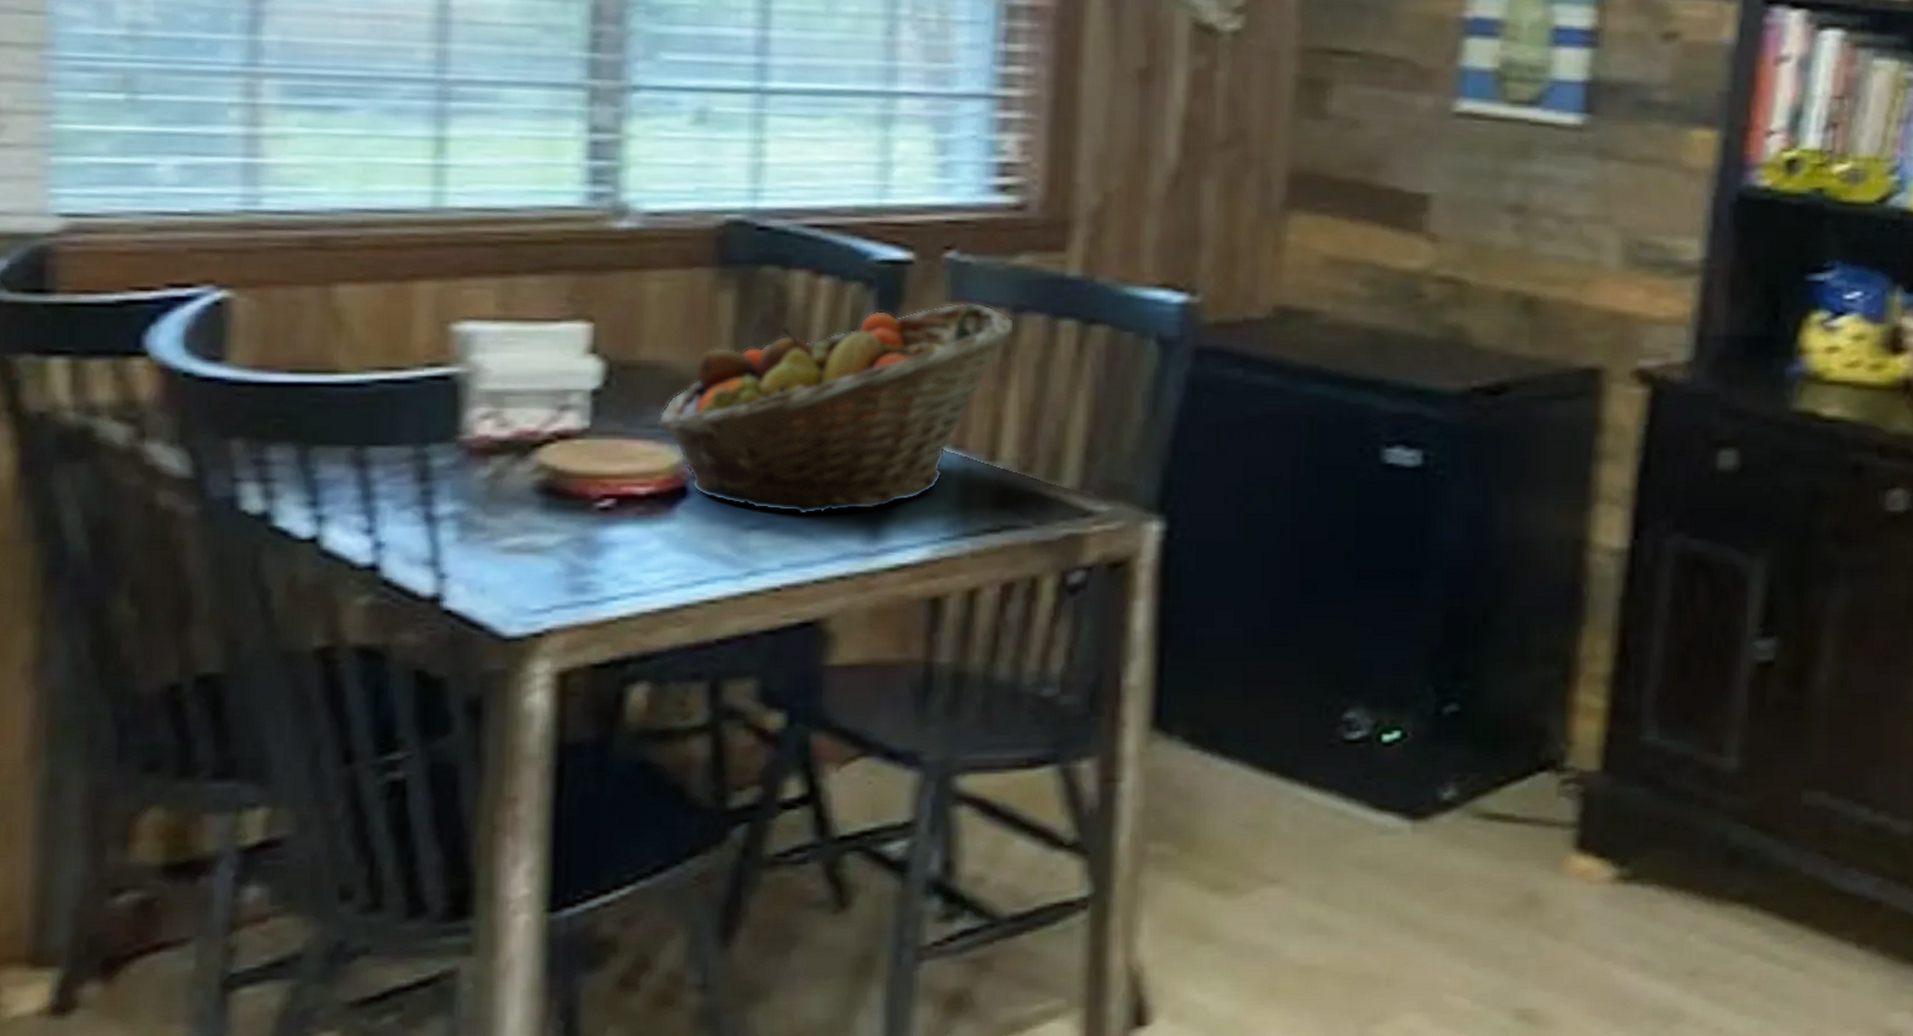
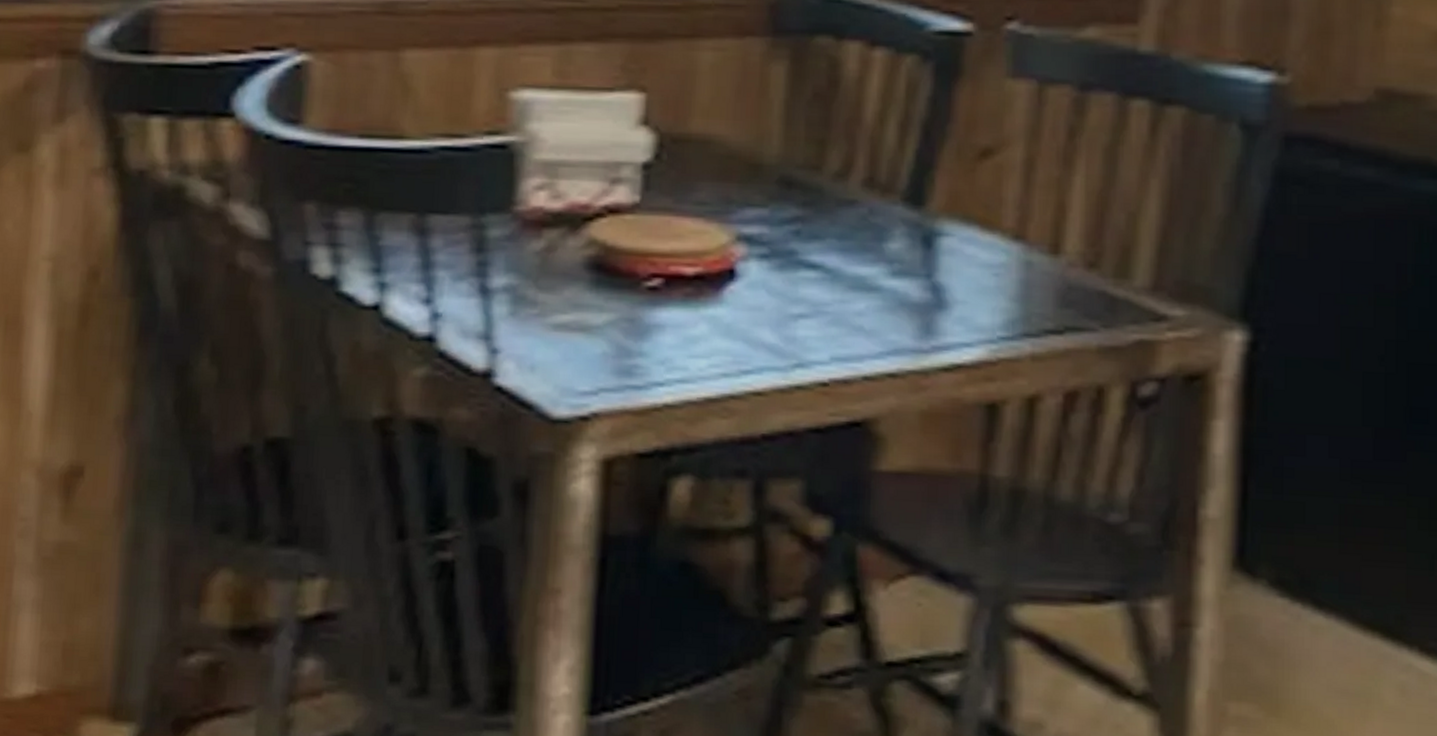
fruit basket: present [656,302,1015,516] -> none [706,78,1081,306]

